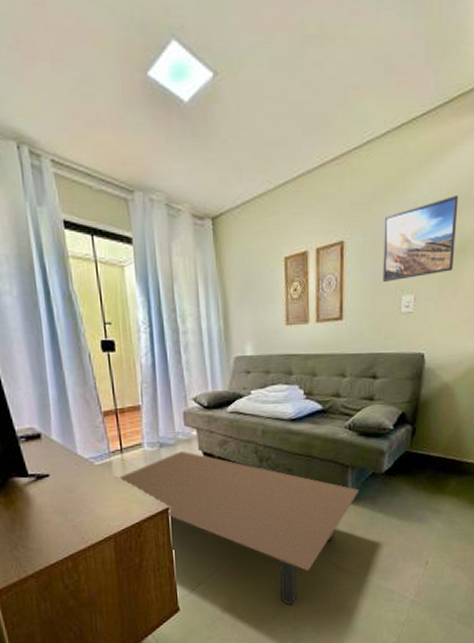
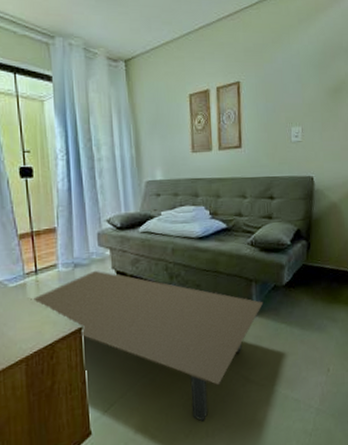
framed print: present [383,195,458,282] -> none [273,46,333,115]

